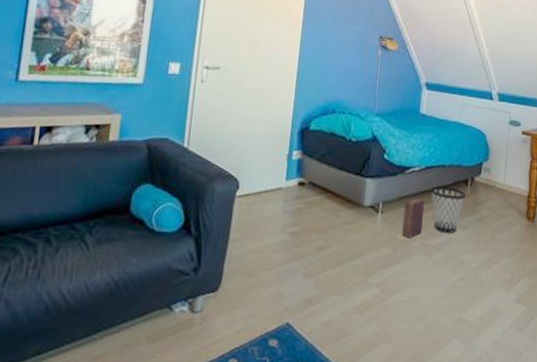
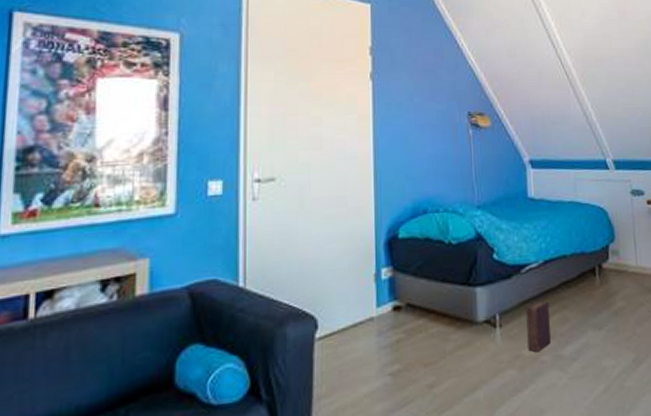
wastebasket: present [430,186,466,233] -> none [553,280,595,337]

